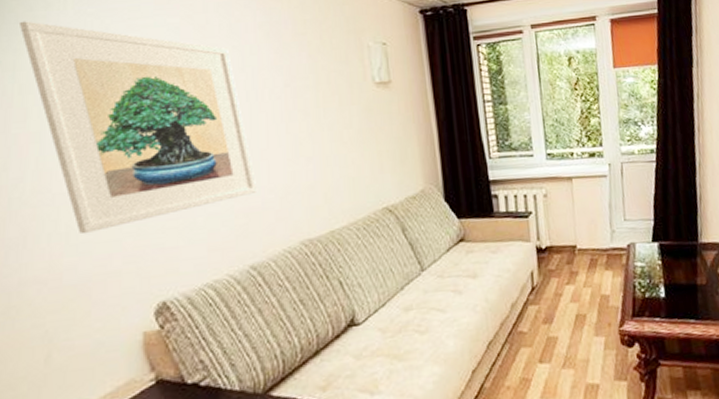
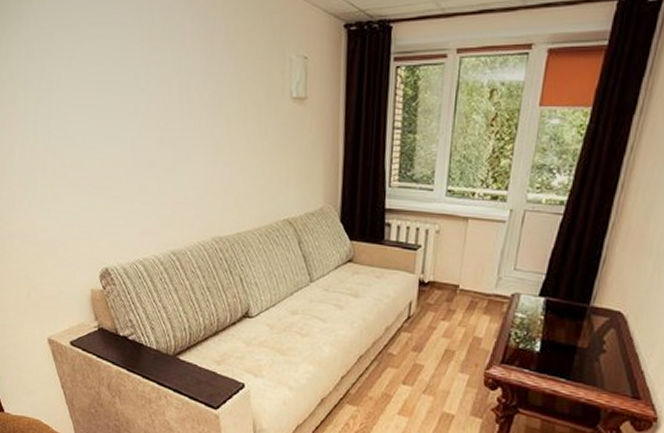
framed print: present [18,21,258,234] -> none [10,12,182,204]

